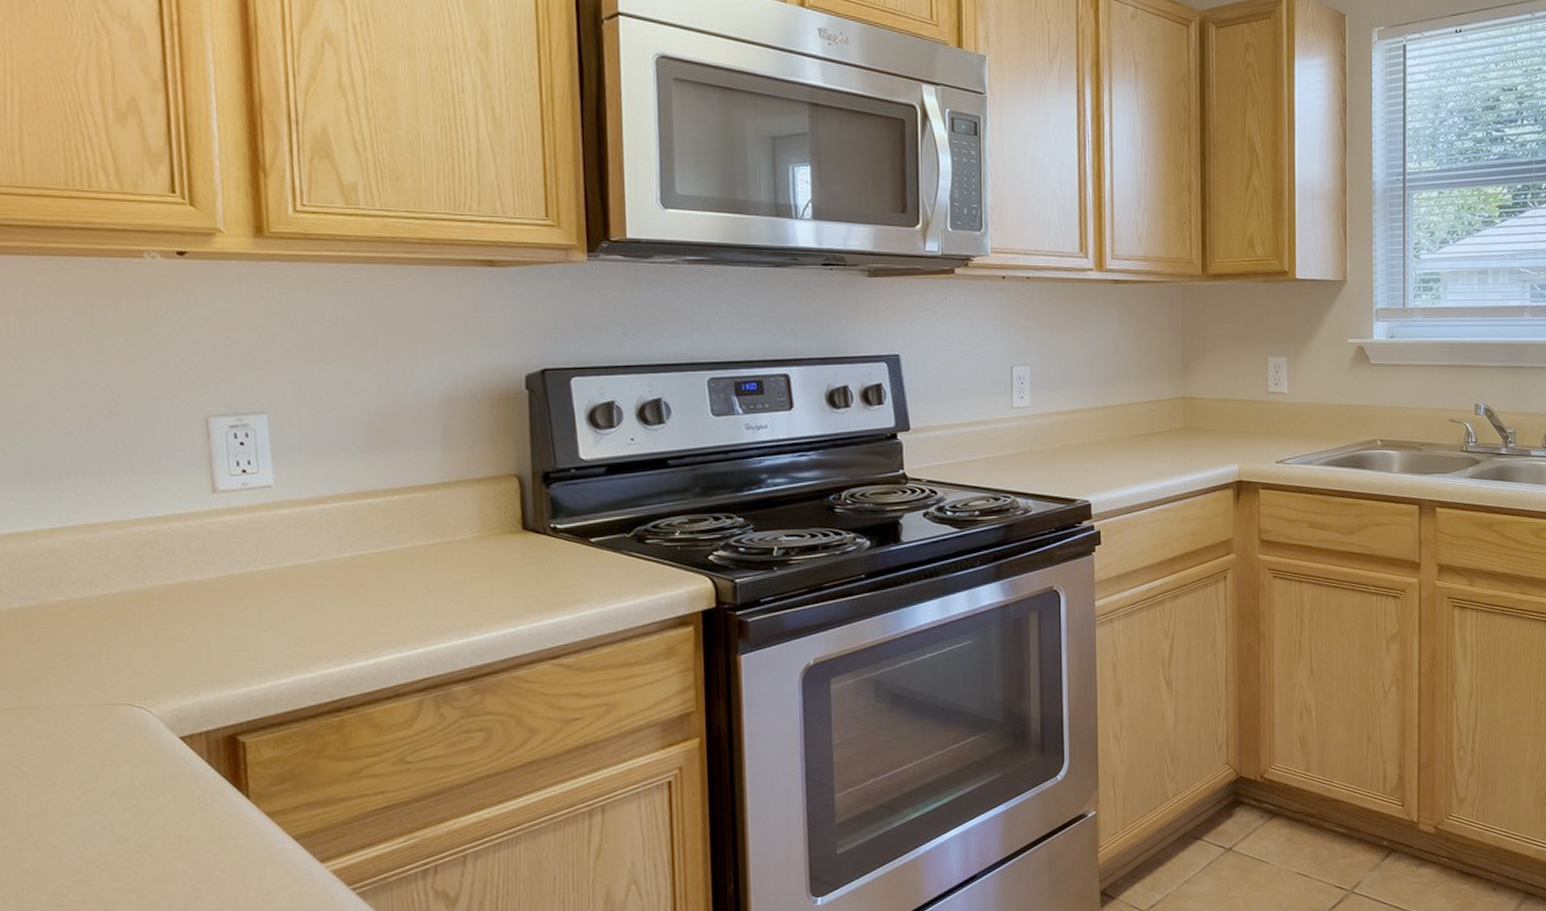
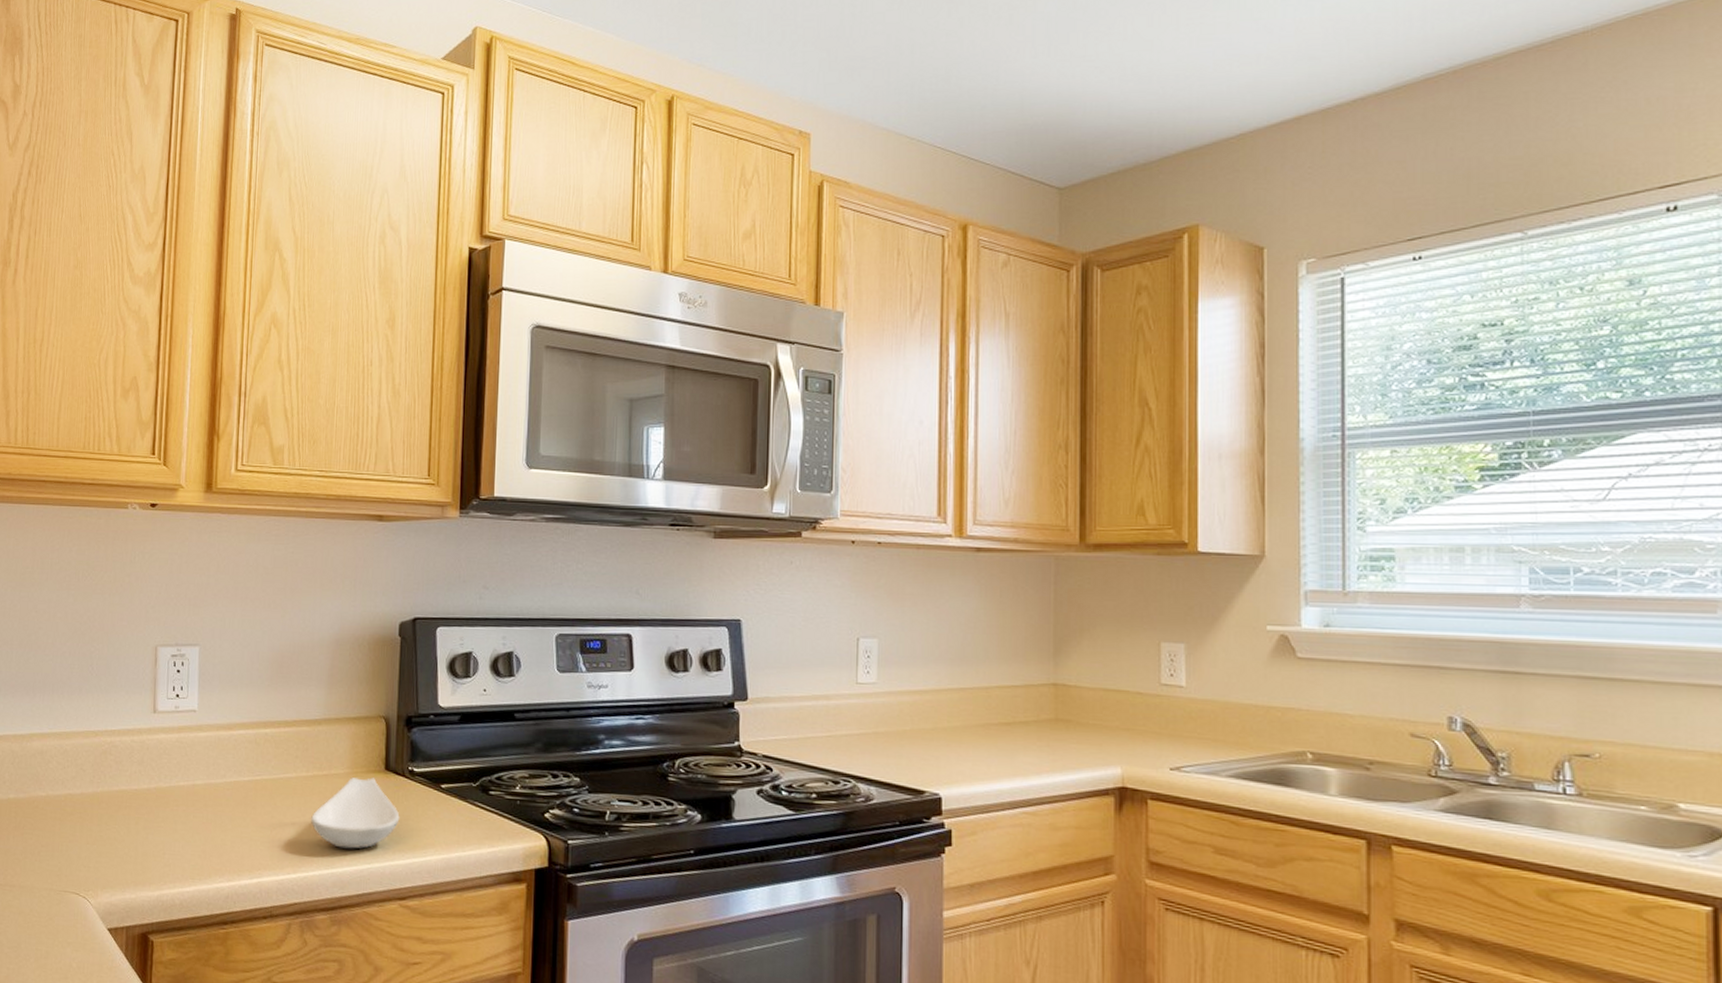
spoon rest: none [436,539,545,615] -> present [311,777,400,849]

